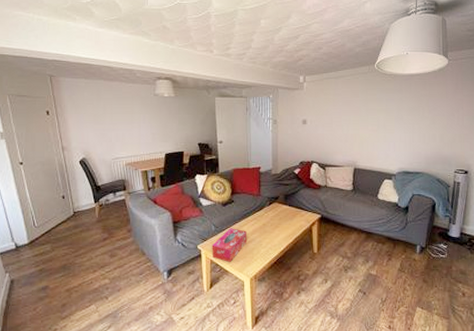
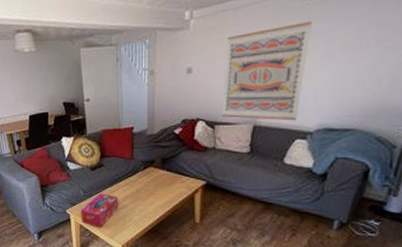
wall art: none [330,91,388,165] -> present [221,20,312,121]

